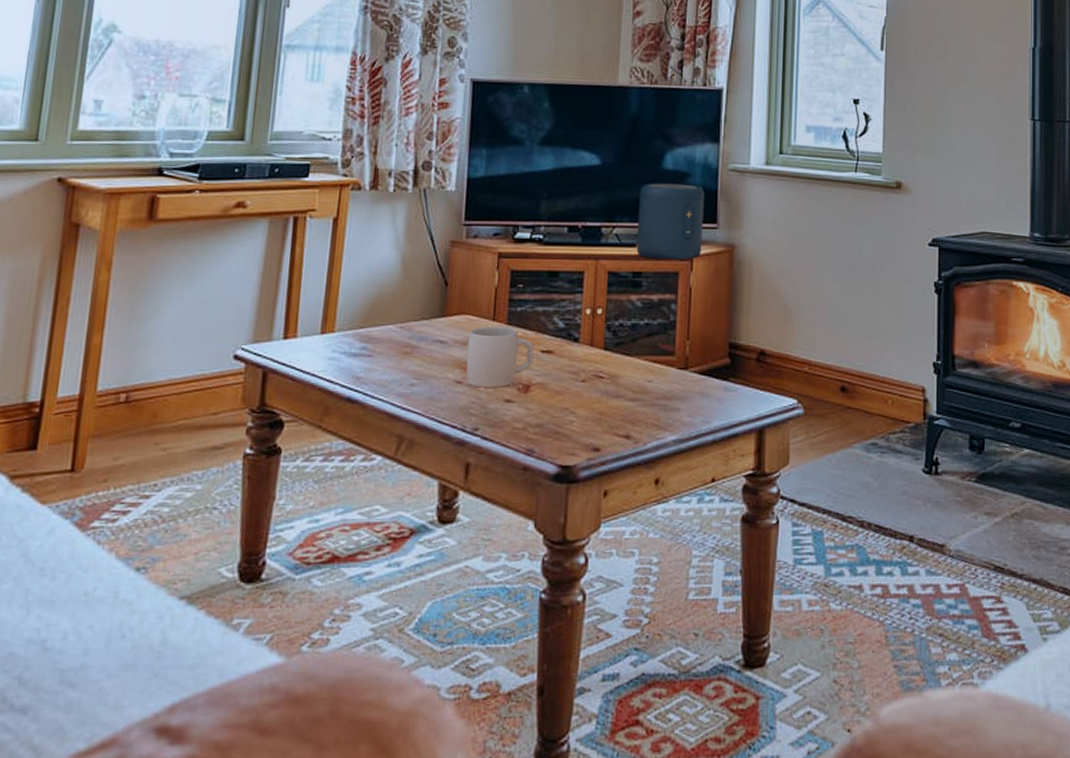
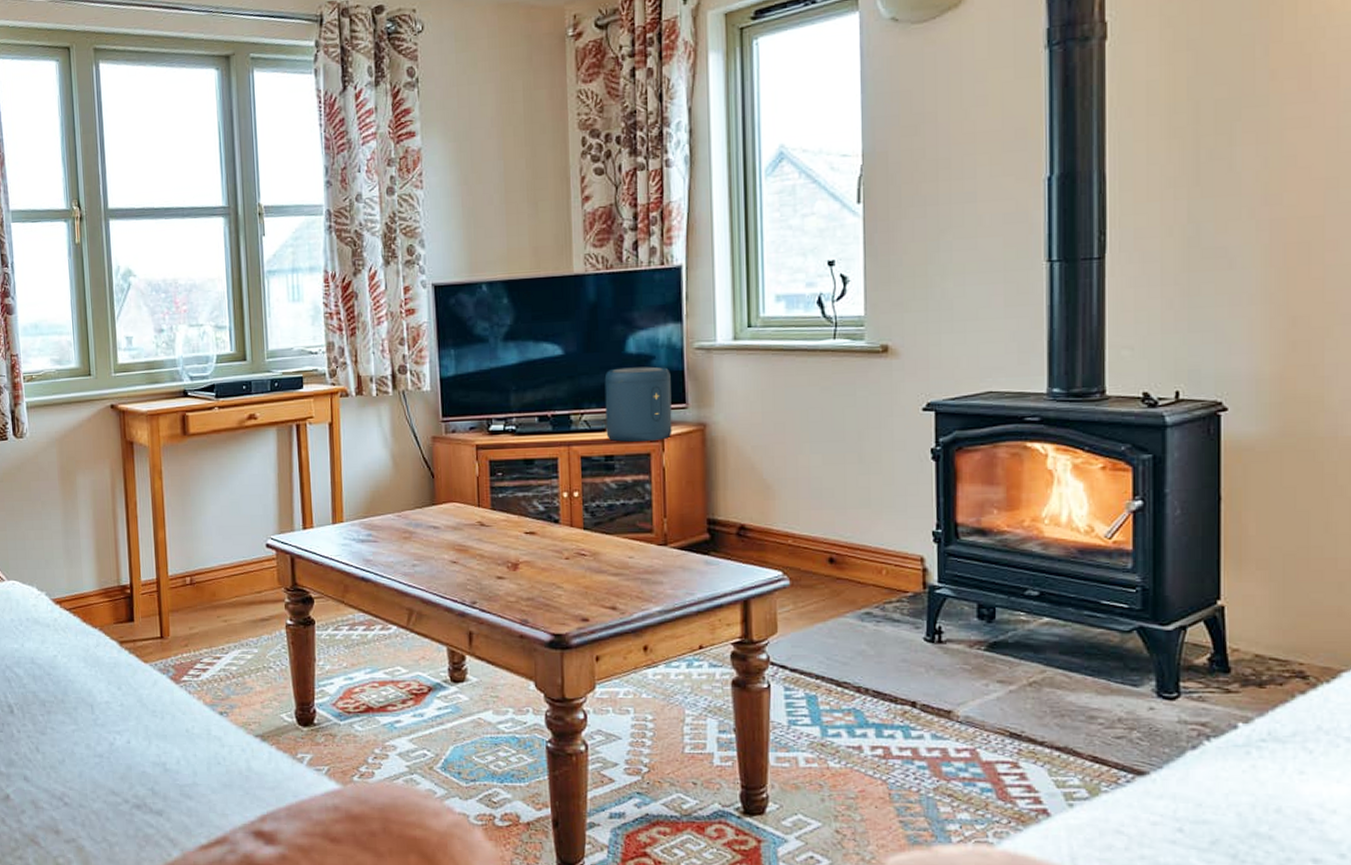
mug: present [466,325,534,388] -> none [458,511,519,567]

